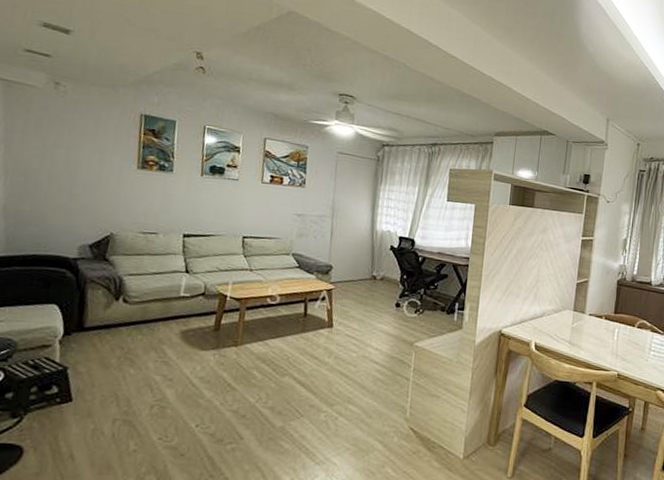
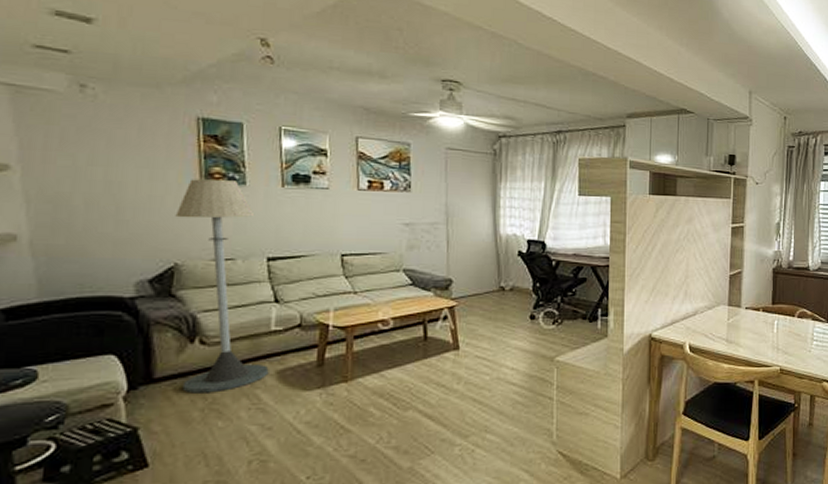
floor lamp: none [105,164,178,344] -> present [175,179,269,394]

